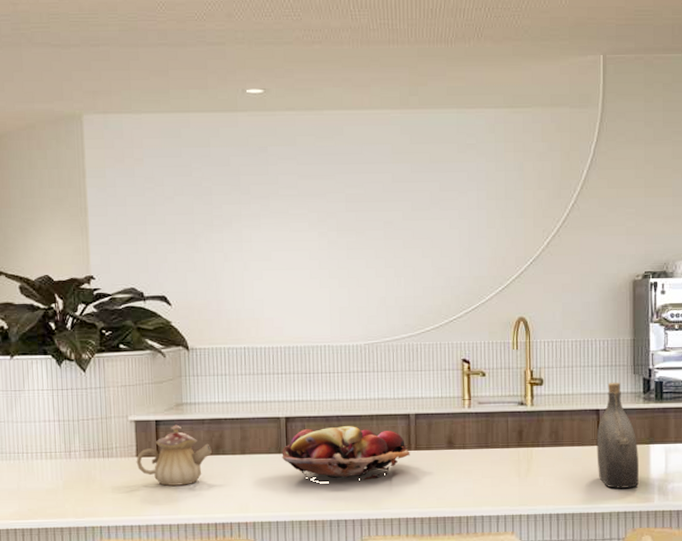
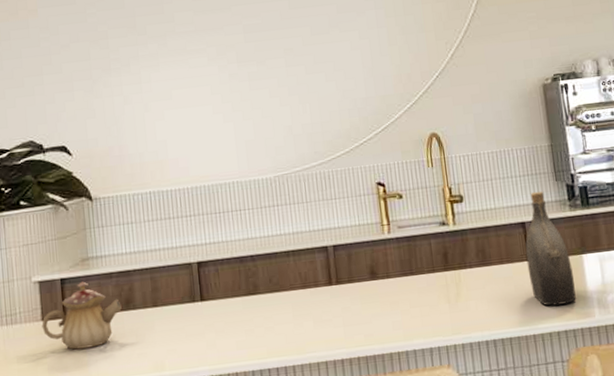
fruit basket: present [282,426,410,481] -> none [196,264,332,325]

